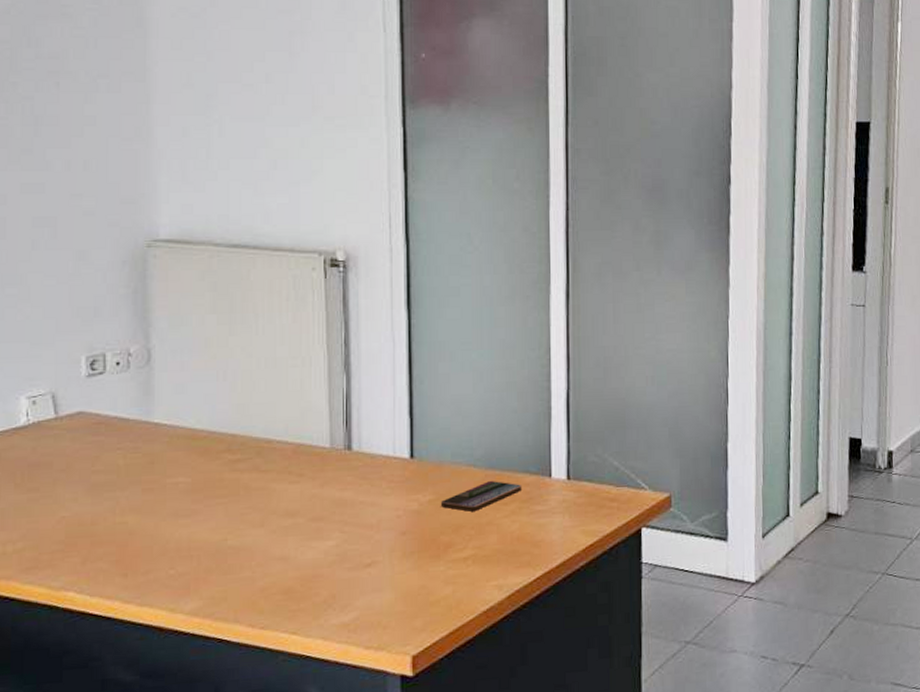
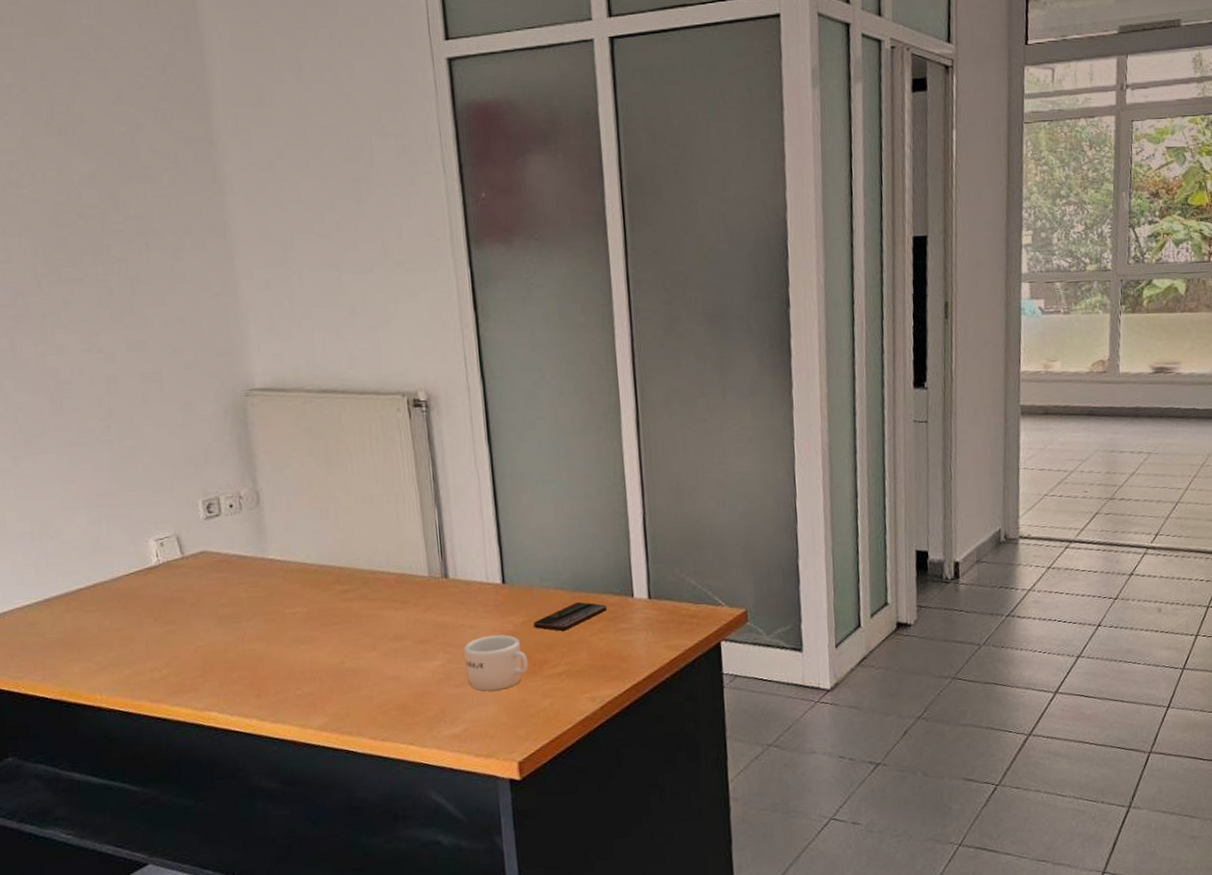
mug: none [361,514,432,576] -> present [463,634,529,691]

